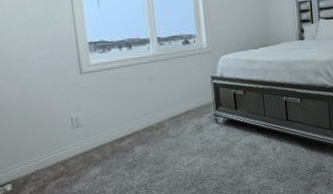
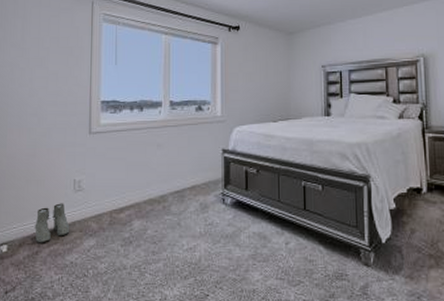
boots: none [37,140,74,178] -> present [35,203,70,243]

